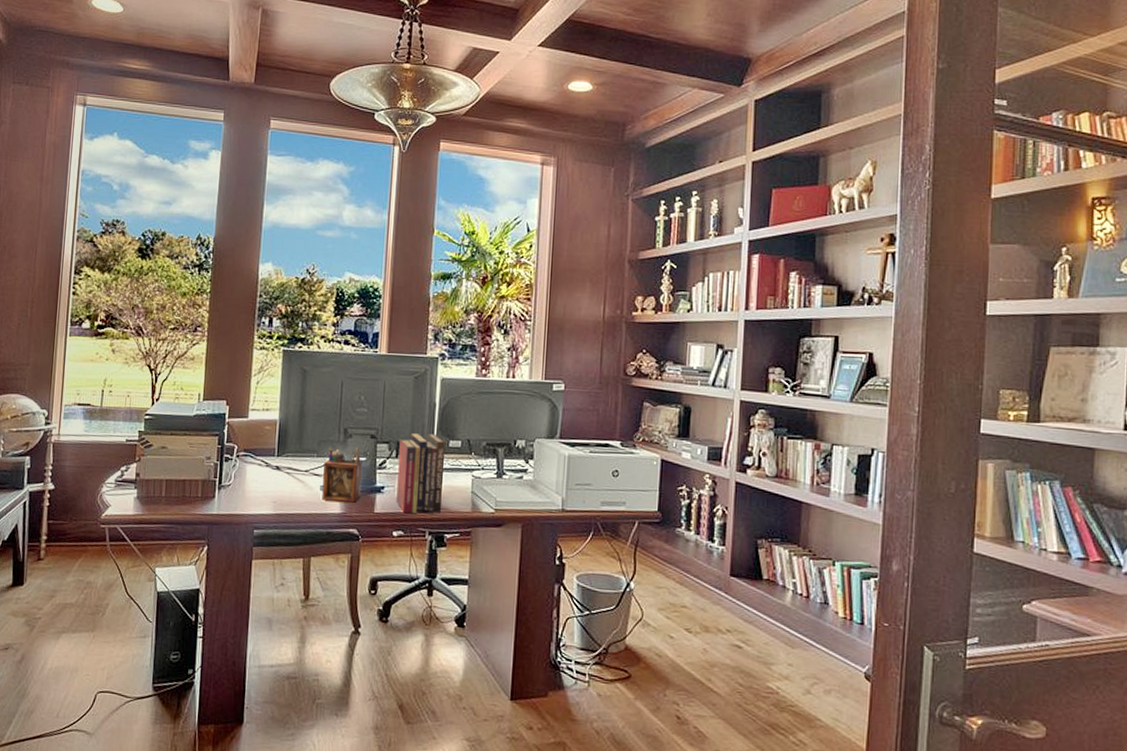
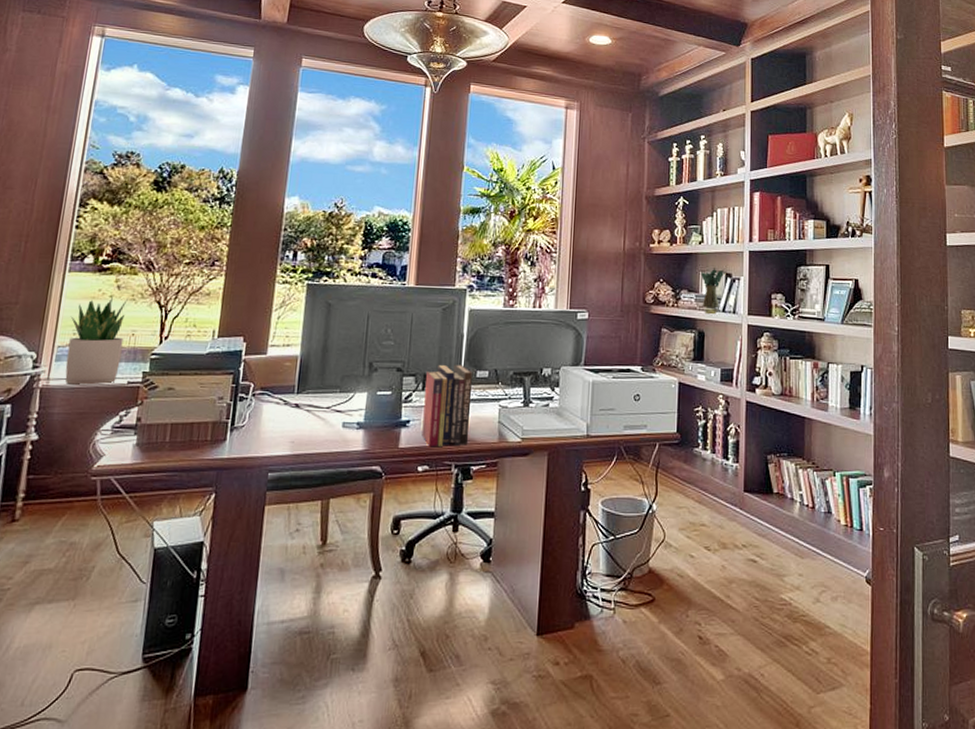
planter: none [72,359,123,442] -> present [64,296,130,385]
desk organizer: present [322,447,363,503] -> none [343,381,388,439]
vase: none [688,338,716,389] -> present [700,268,725,315]

